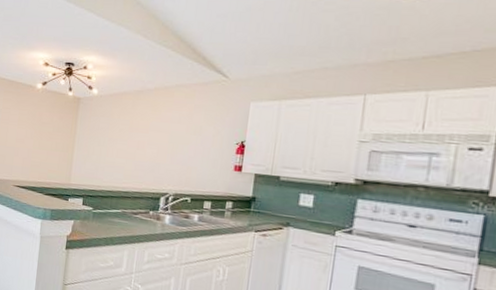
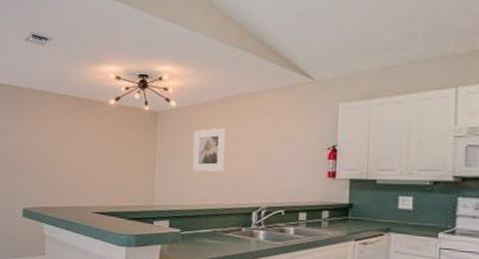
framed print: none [109,117,142,158] -> present [193,127,225,172]

